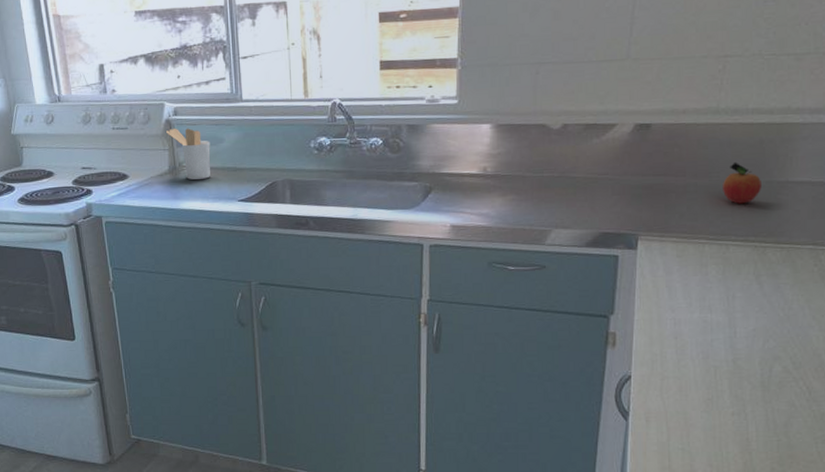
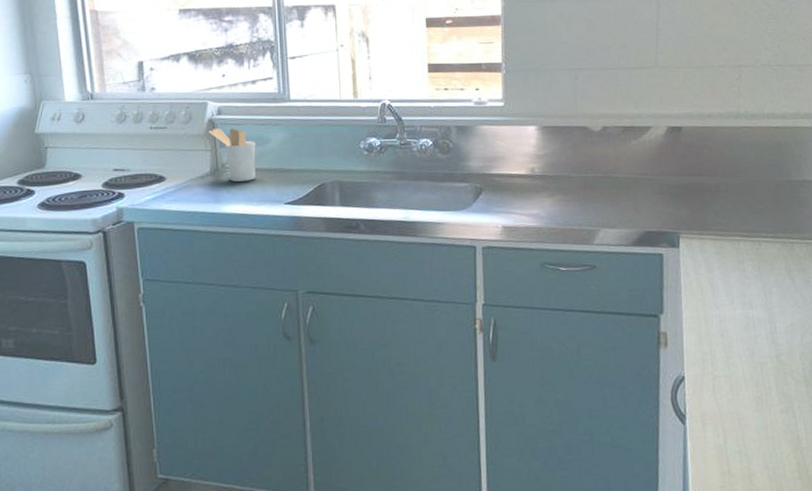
fruit: present [723,161,761,204] -> none [749,162,783,202]

